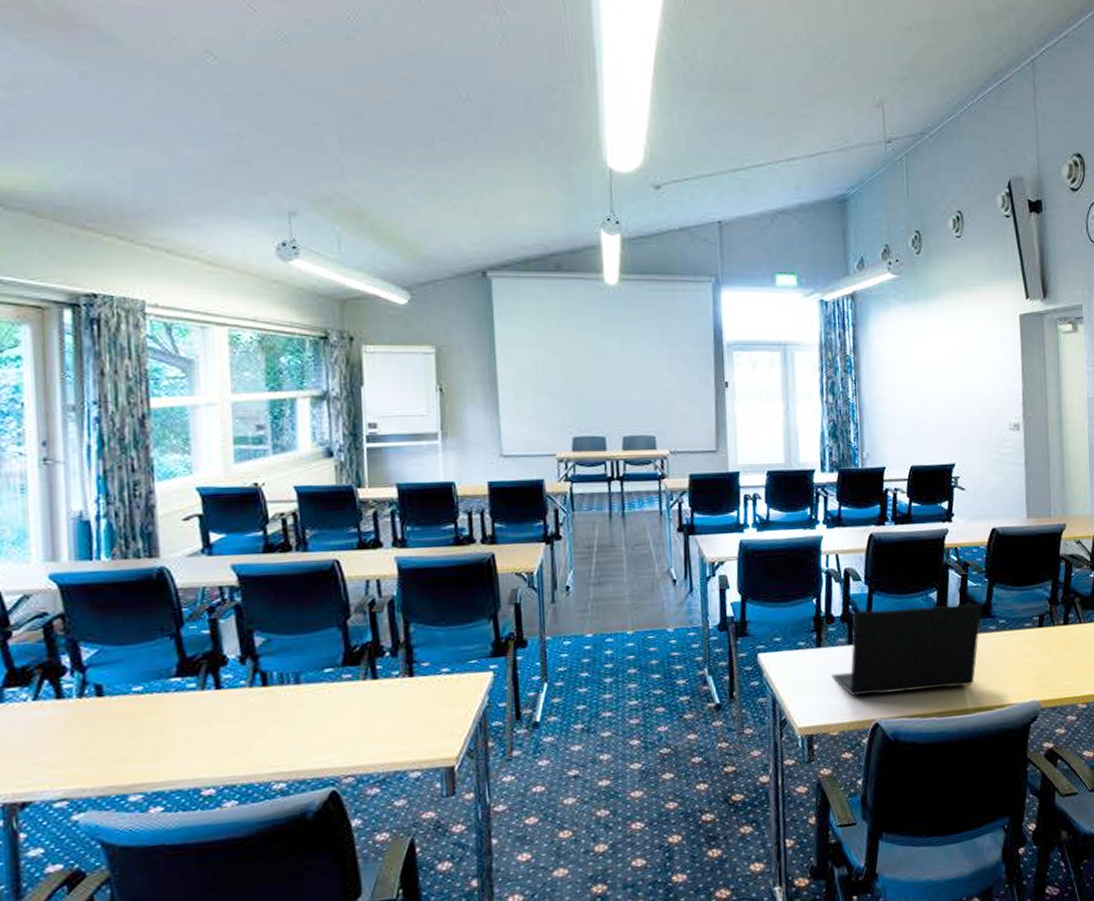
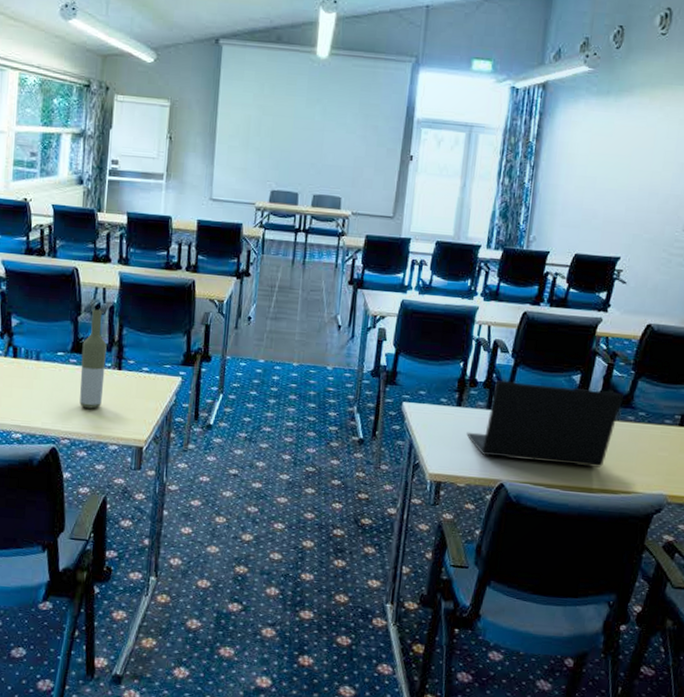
bottle: none [357,606,393,733] -> present [80,309,107,409]

